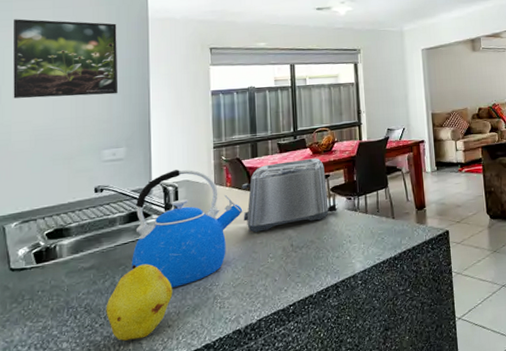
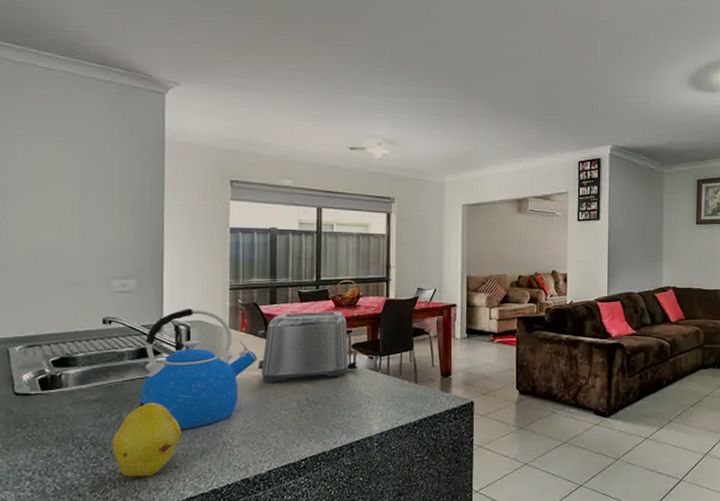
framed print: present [13,19,119,99] -> none [18,127,131,221]

